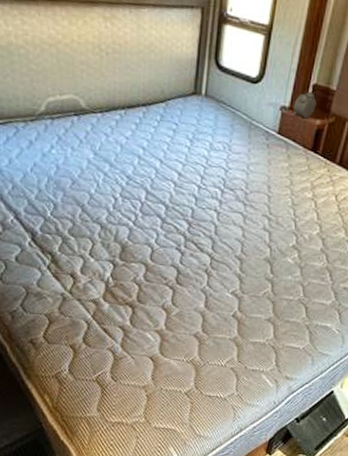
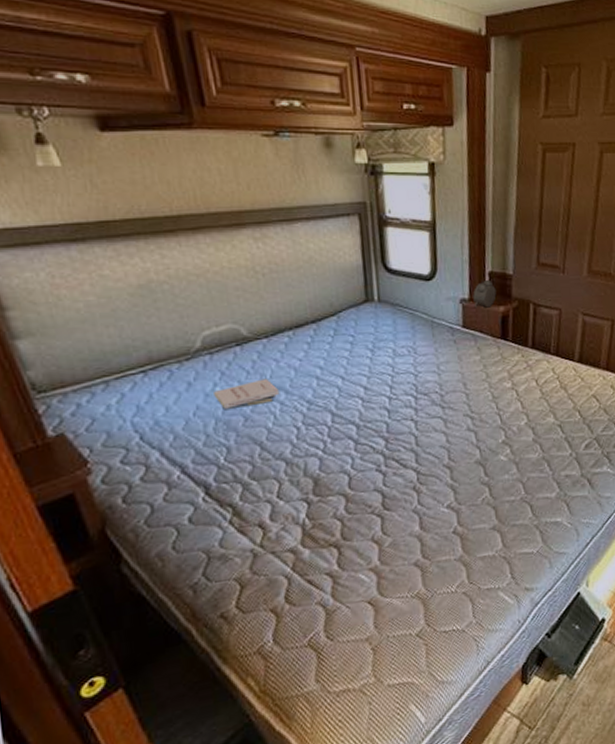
books: none [50,149,105,172] -> present [214,378,280,411]

